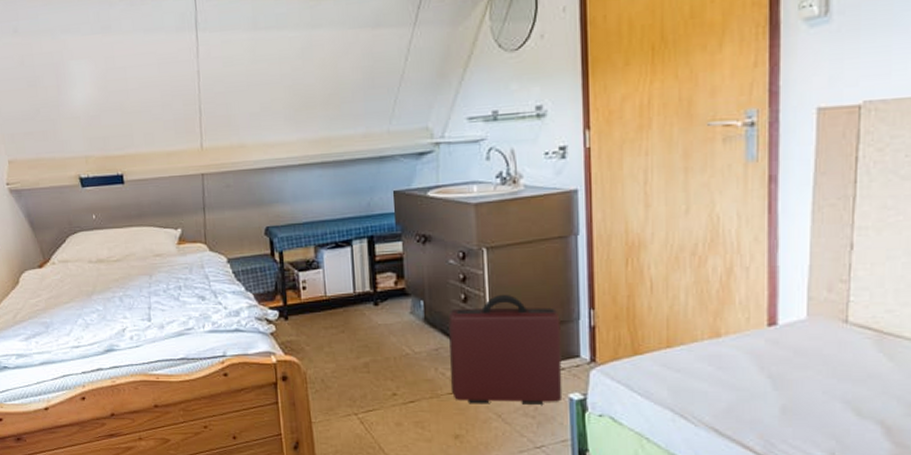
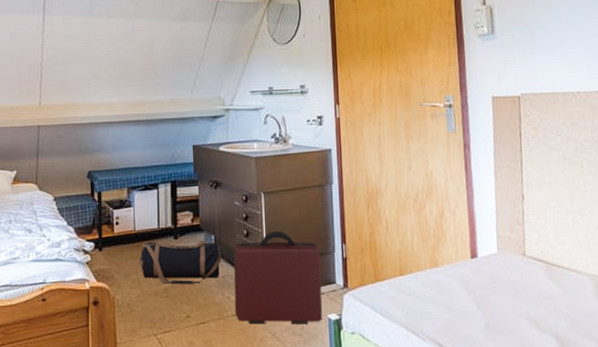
duffel bag: none [332,307,434,358] -> present [138,240,222,285]

